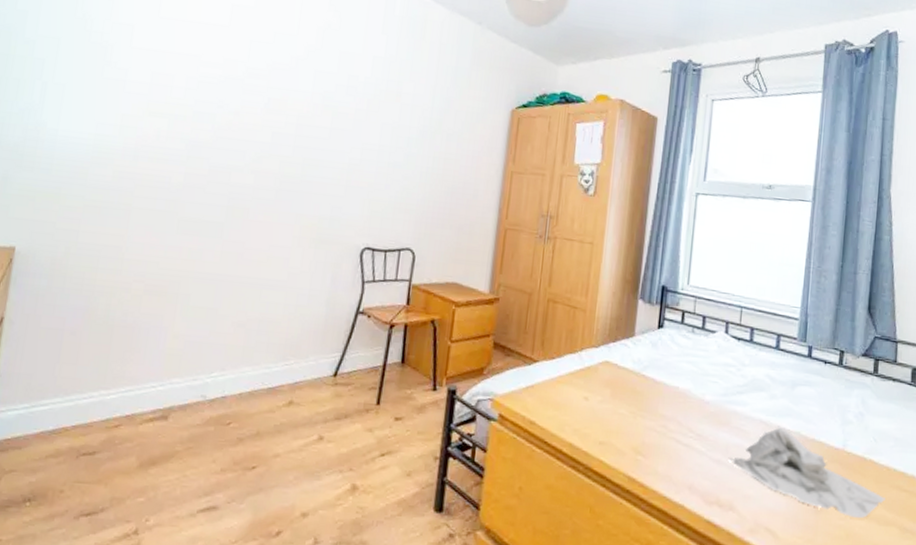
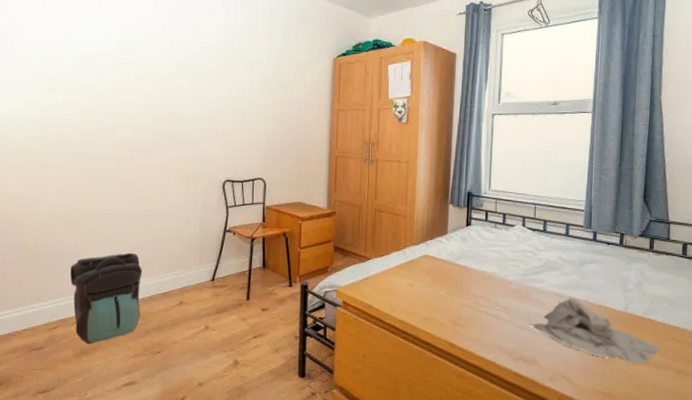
backpack: none [144,331,245,452] -> present [70,252,143,345]

